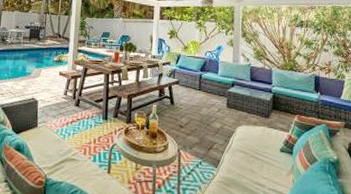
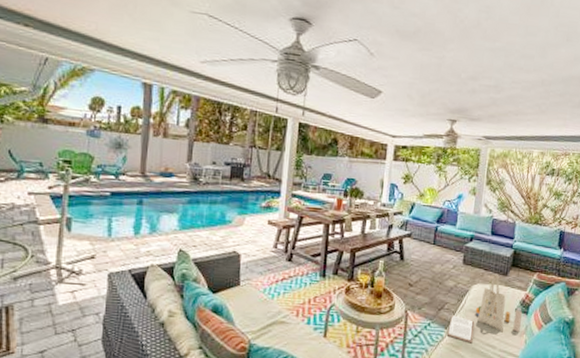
book: none [217,154,243,182] -> present [446,315,475,344]
tote bag: none [242,117,287,172] -> present [475,275,522,333]

